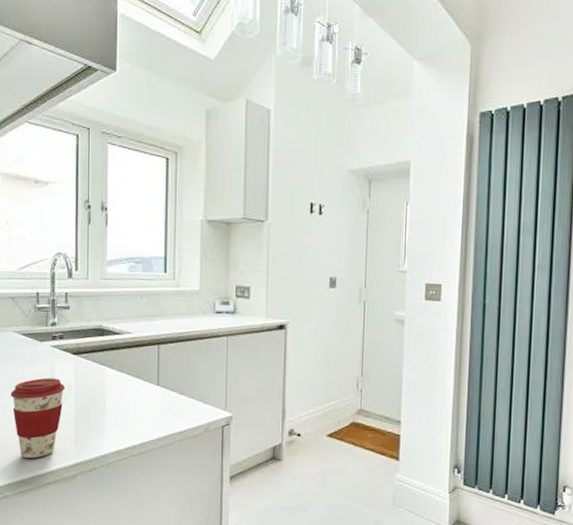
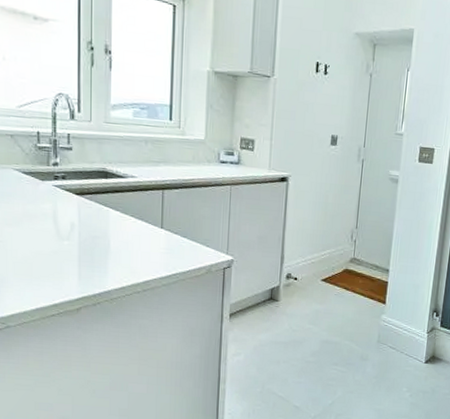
coffee cup: present [10,378,65,458] -> none [11,216,68,292]

